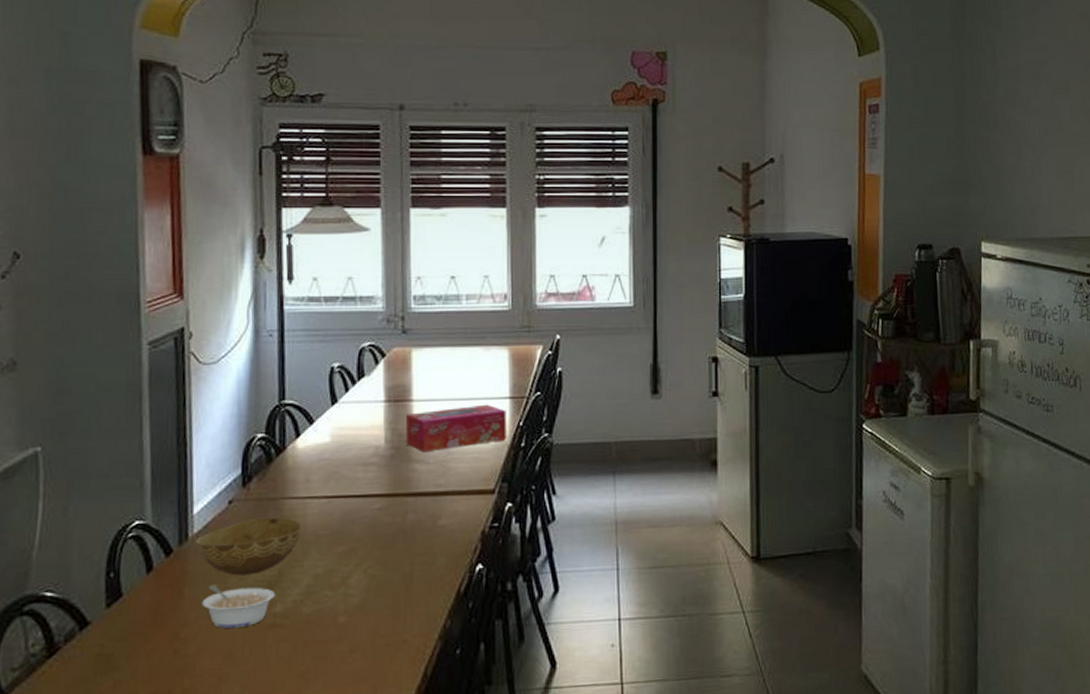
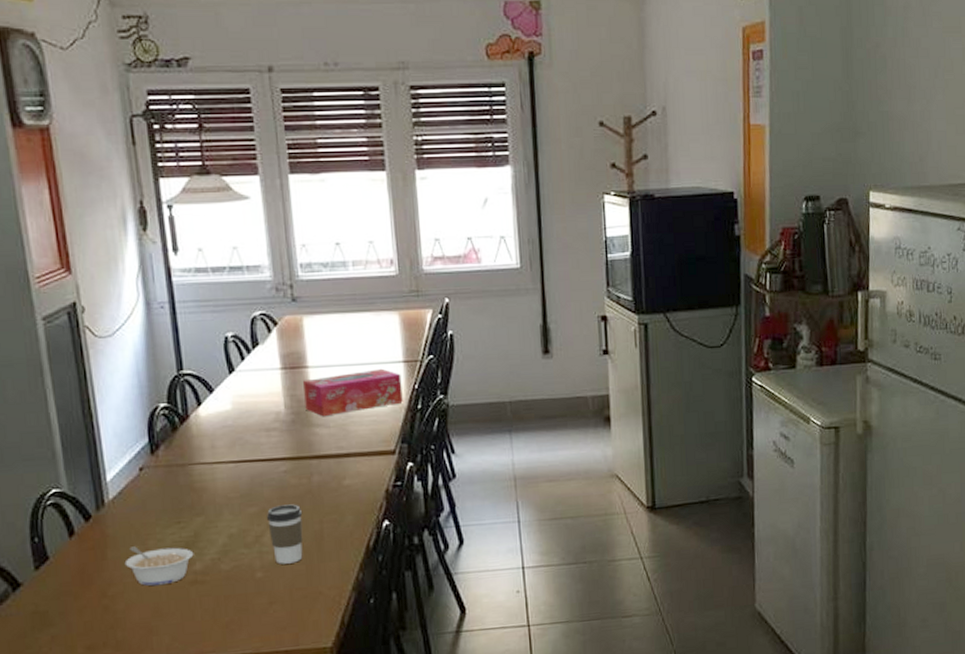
bowl: present [195,516,302,576] -> none [112,481,213,538]
coffee cup: none [355,544,394,609] -> present [266,504,303,564]

